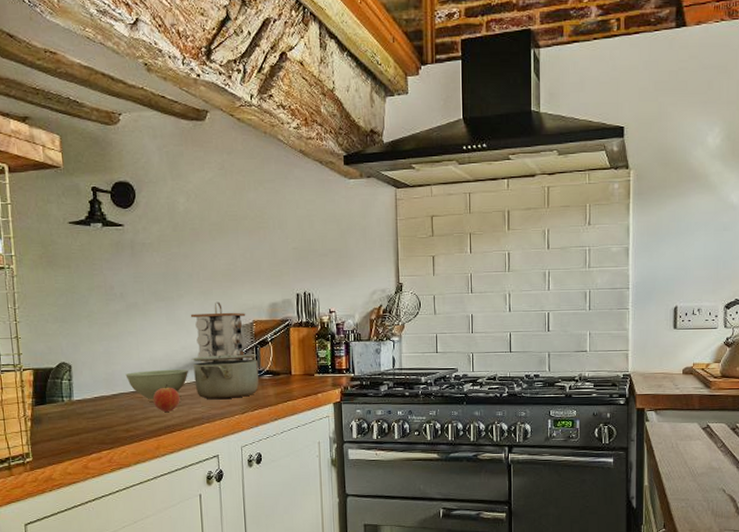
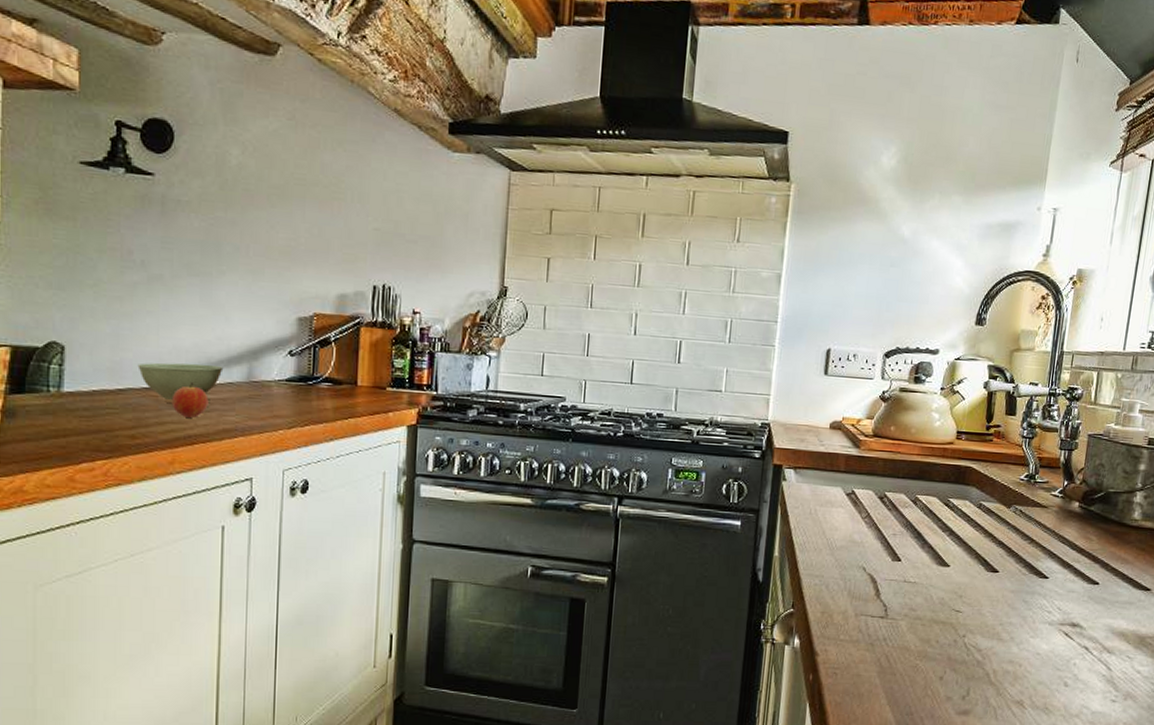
spice rack: present [190,301,246,363] -> none [232,284,305,363]
saucepan: present [191,354,259,399] -> none [227,351,316,409]

